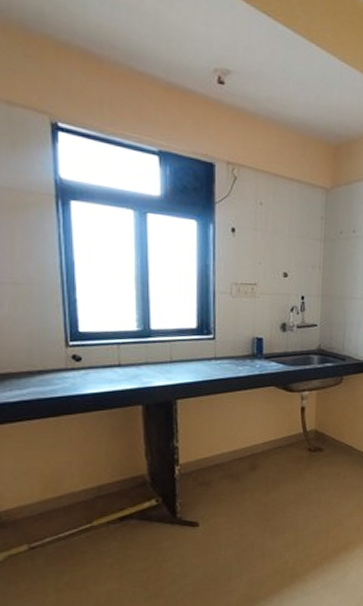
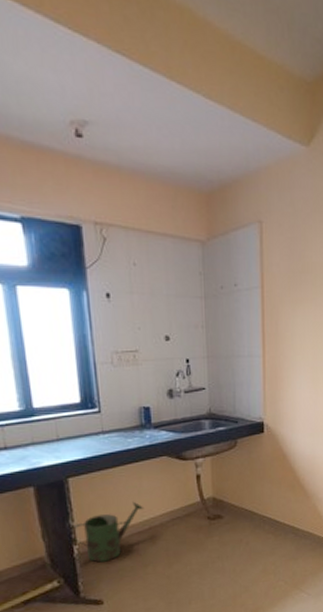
watering can: none [177,427,248,485] -> present [73,501,145,563]

